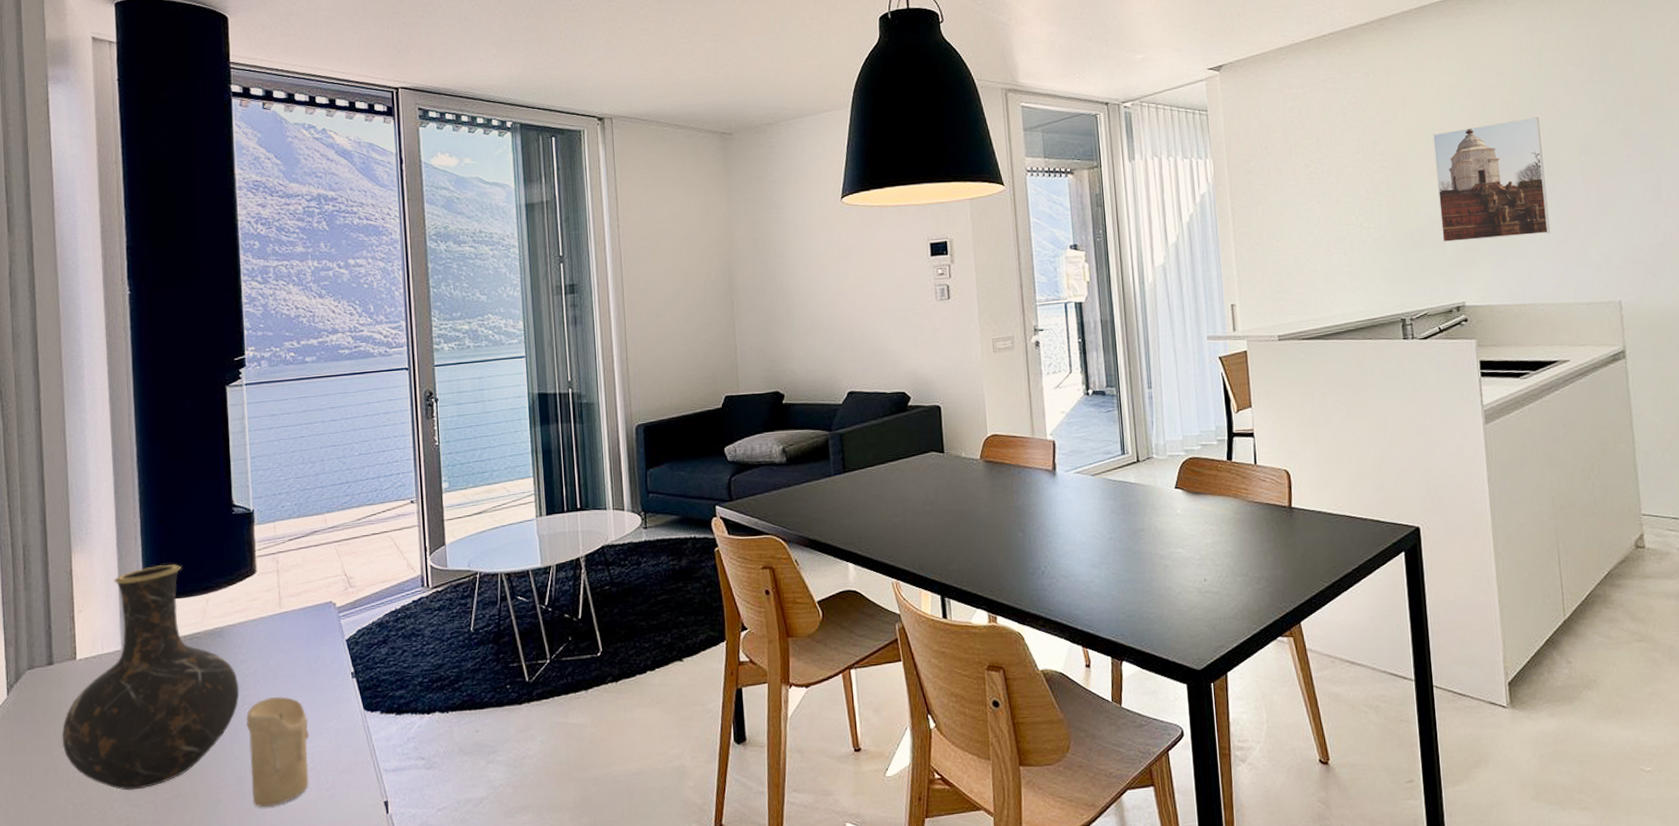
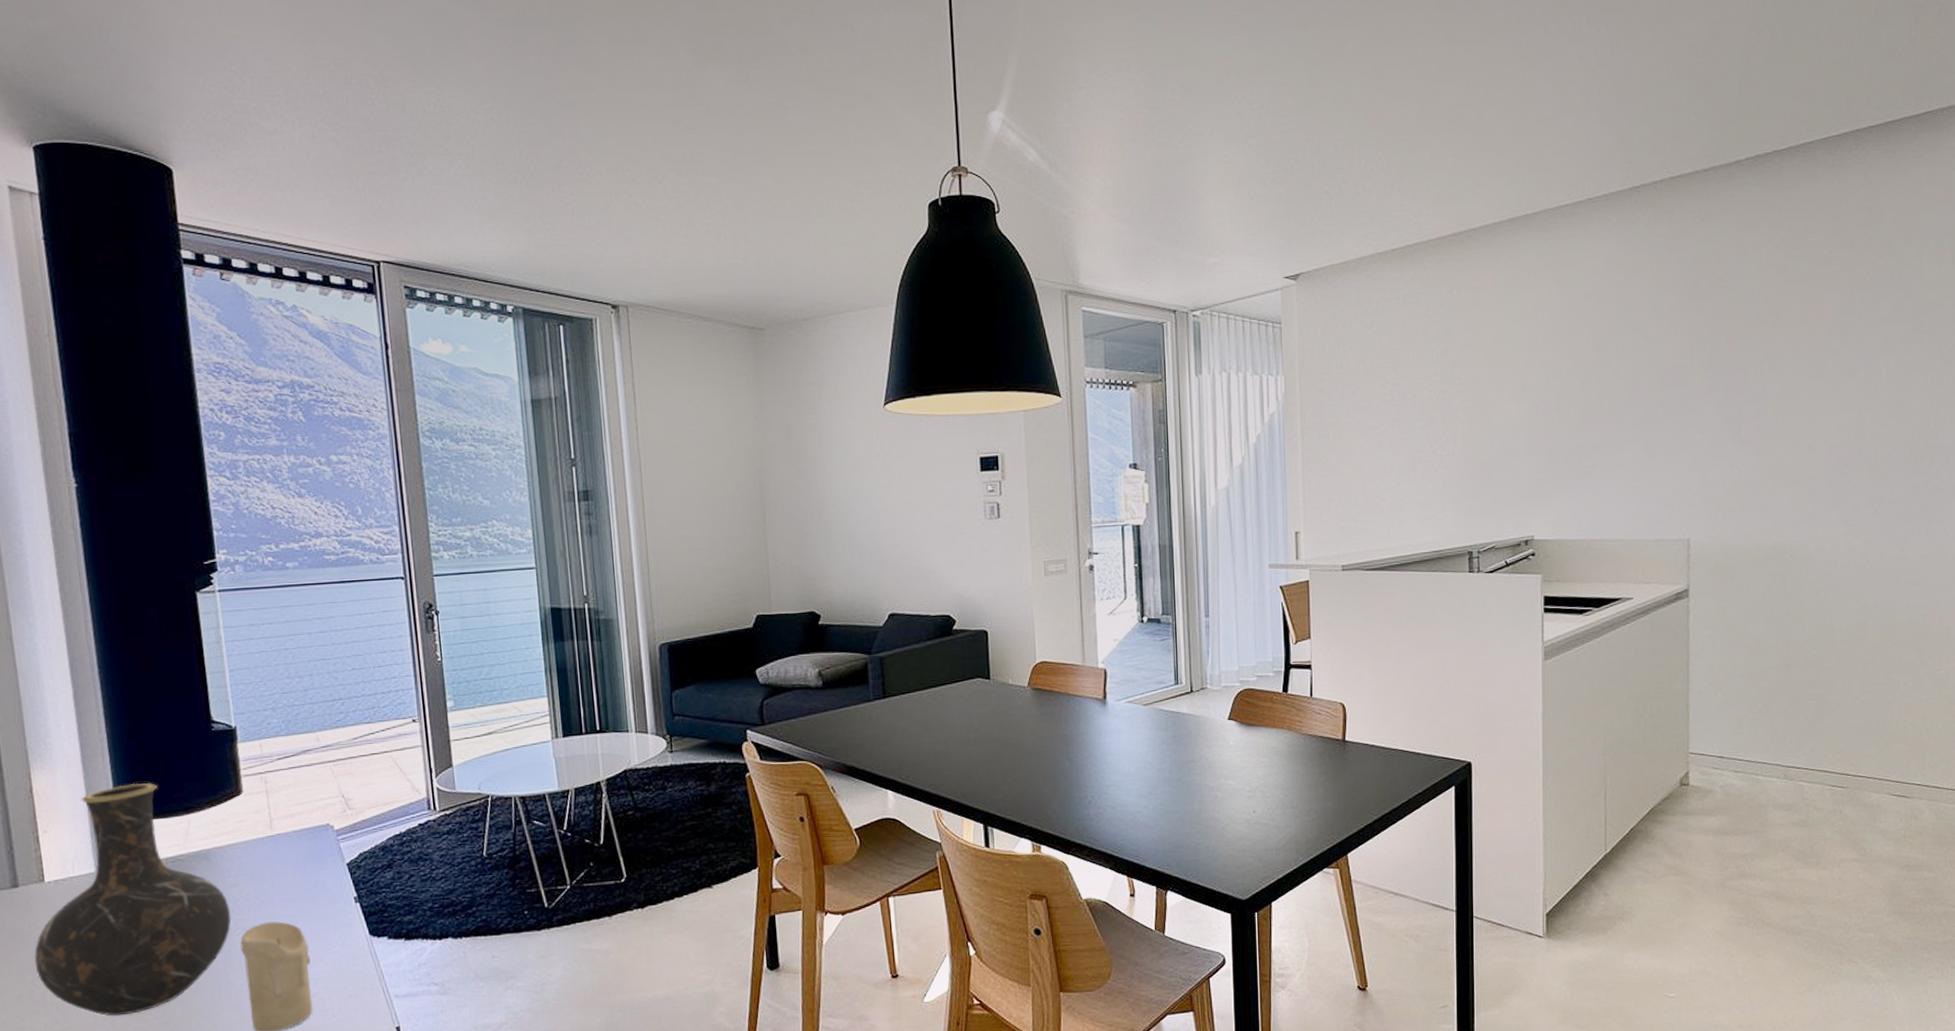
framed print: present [1432,116,1550,243] -> none [1514,343,1625,474]

